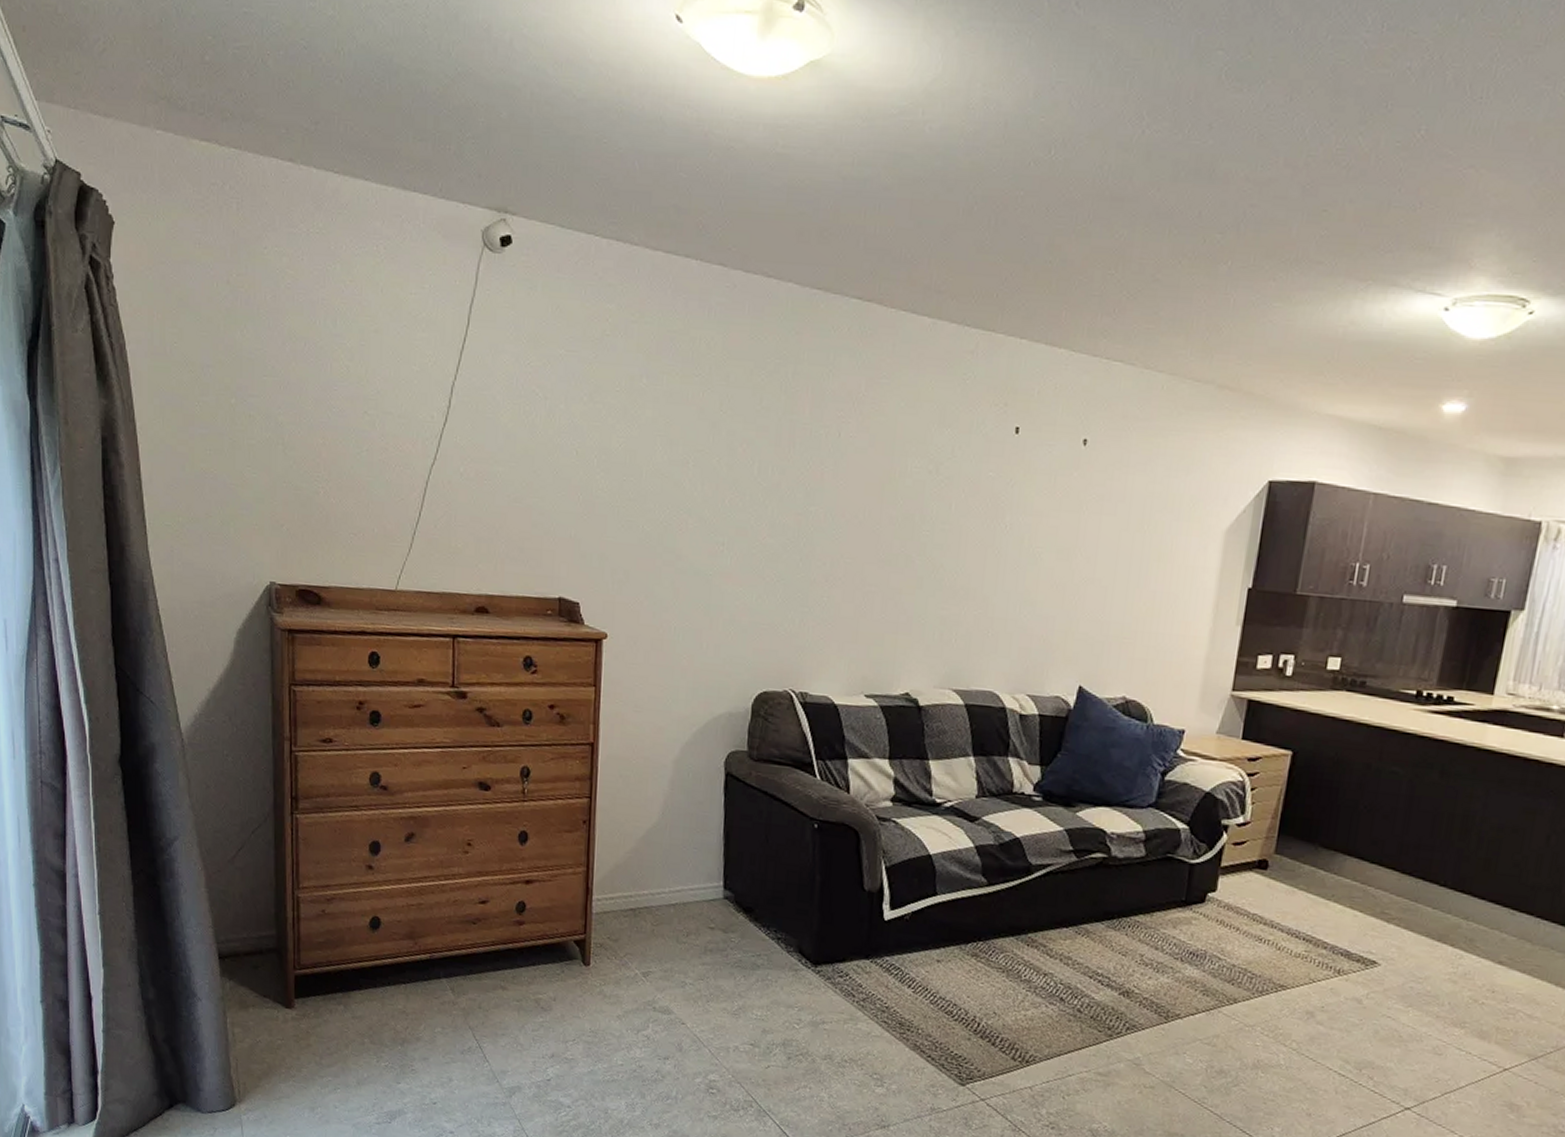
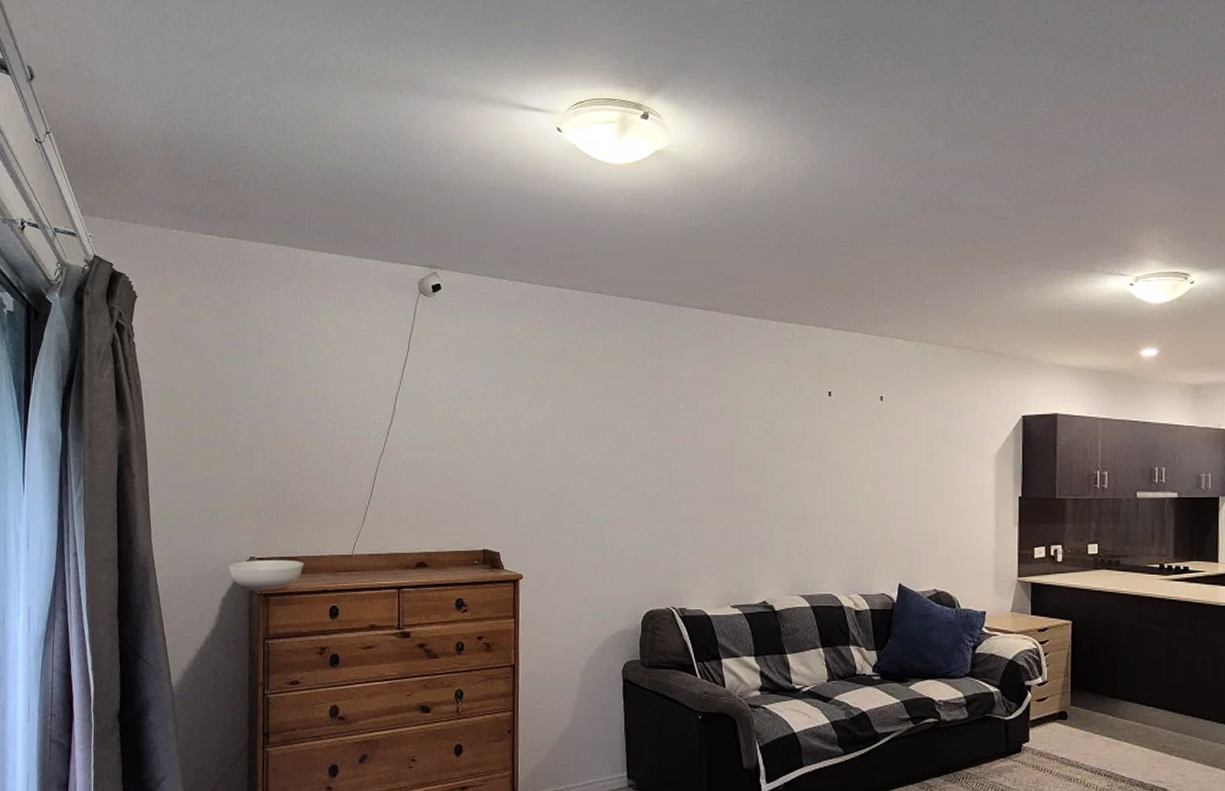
bowl: none [243,586,337,628] -> present [228,559,304,592]

